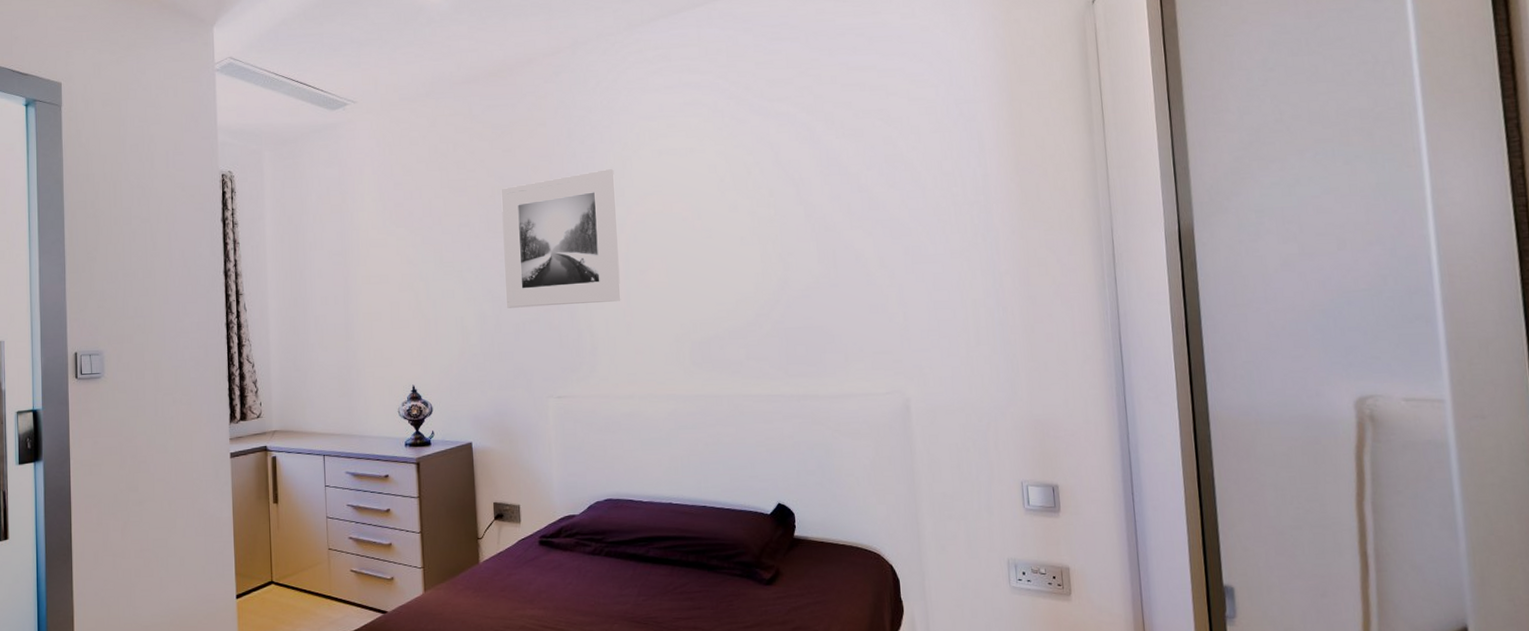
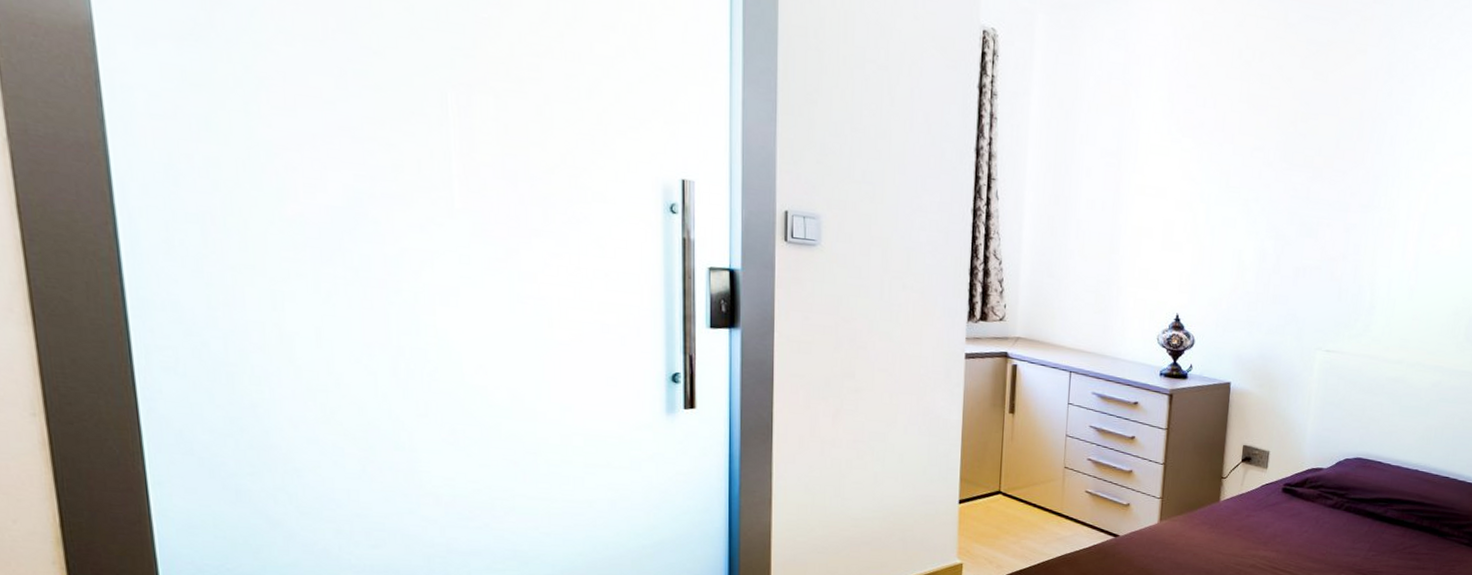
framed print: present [501,169,621,308] -> none [1289,115,1429,263]

